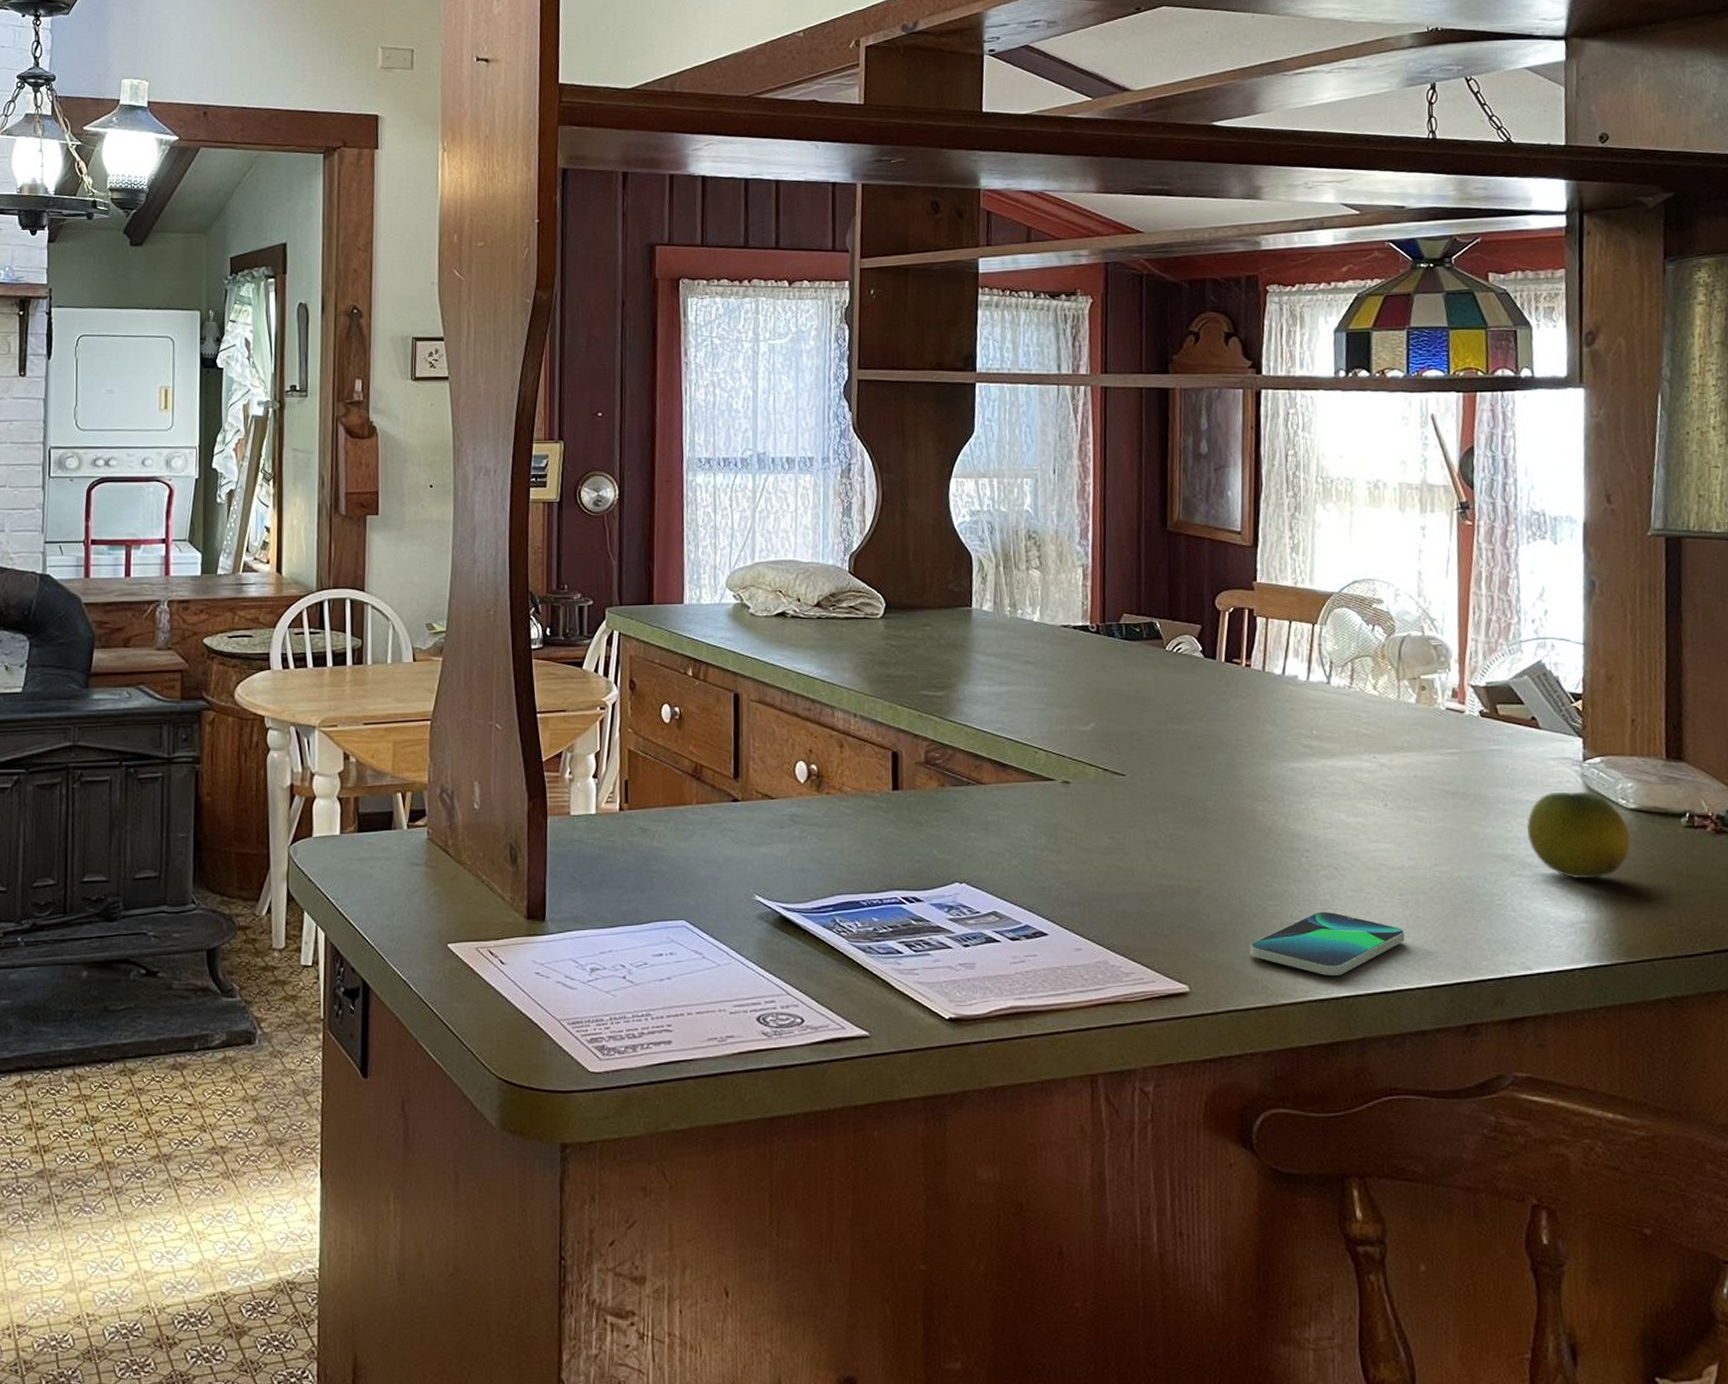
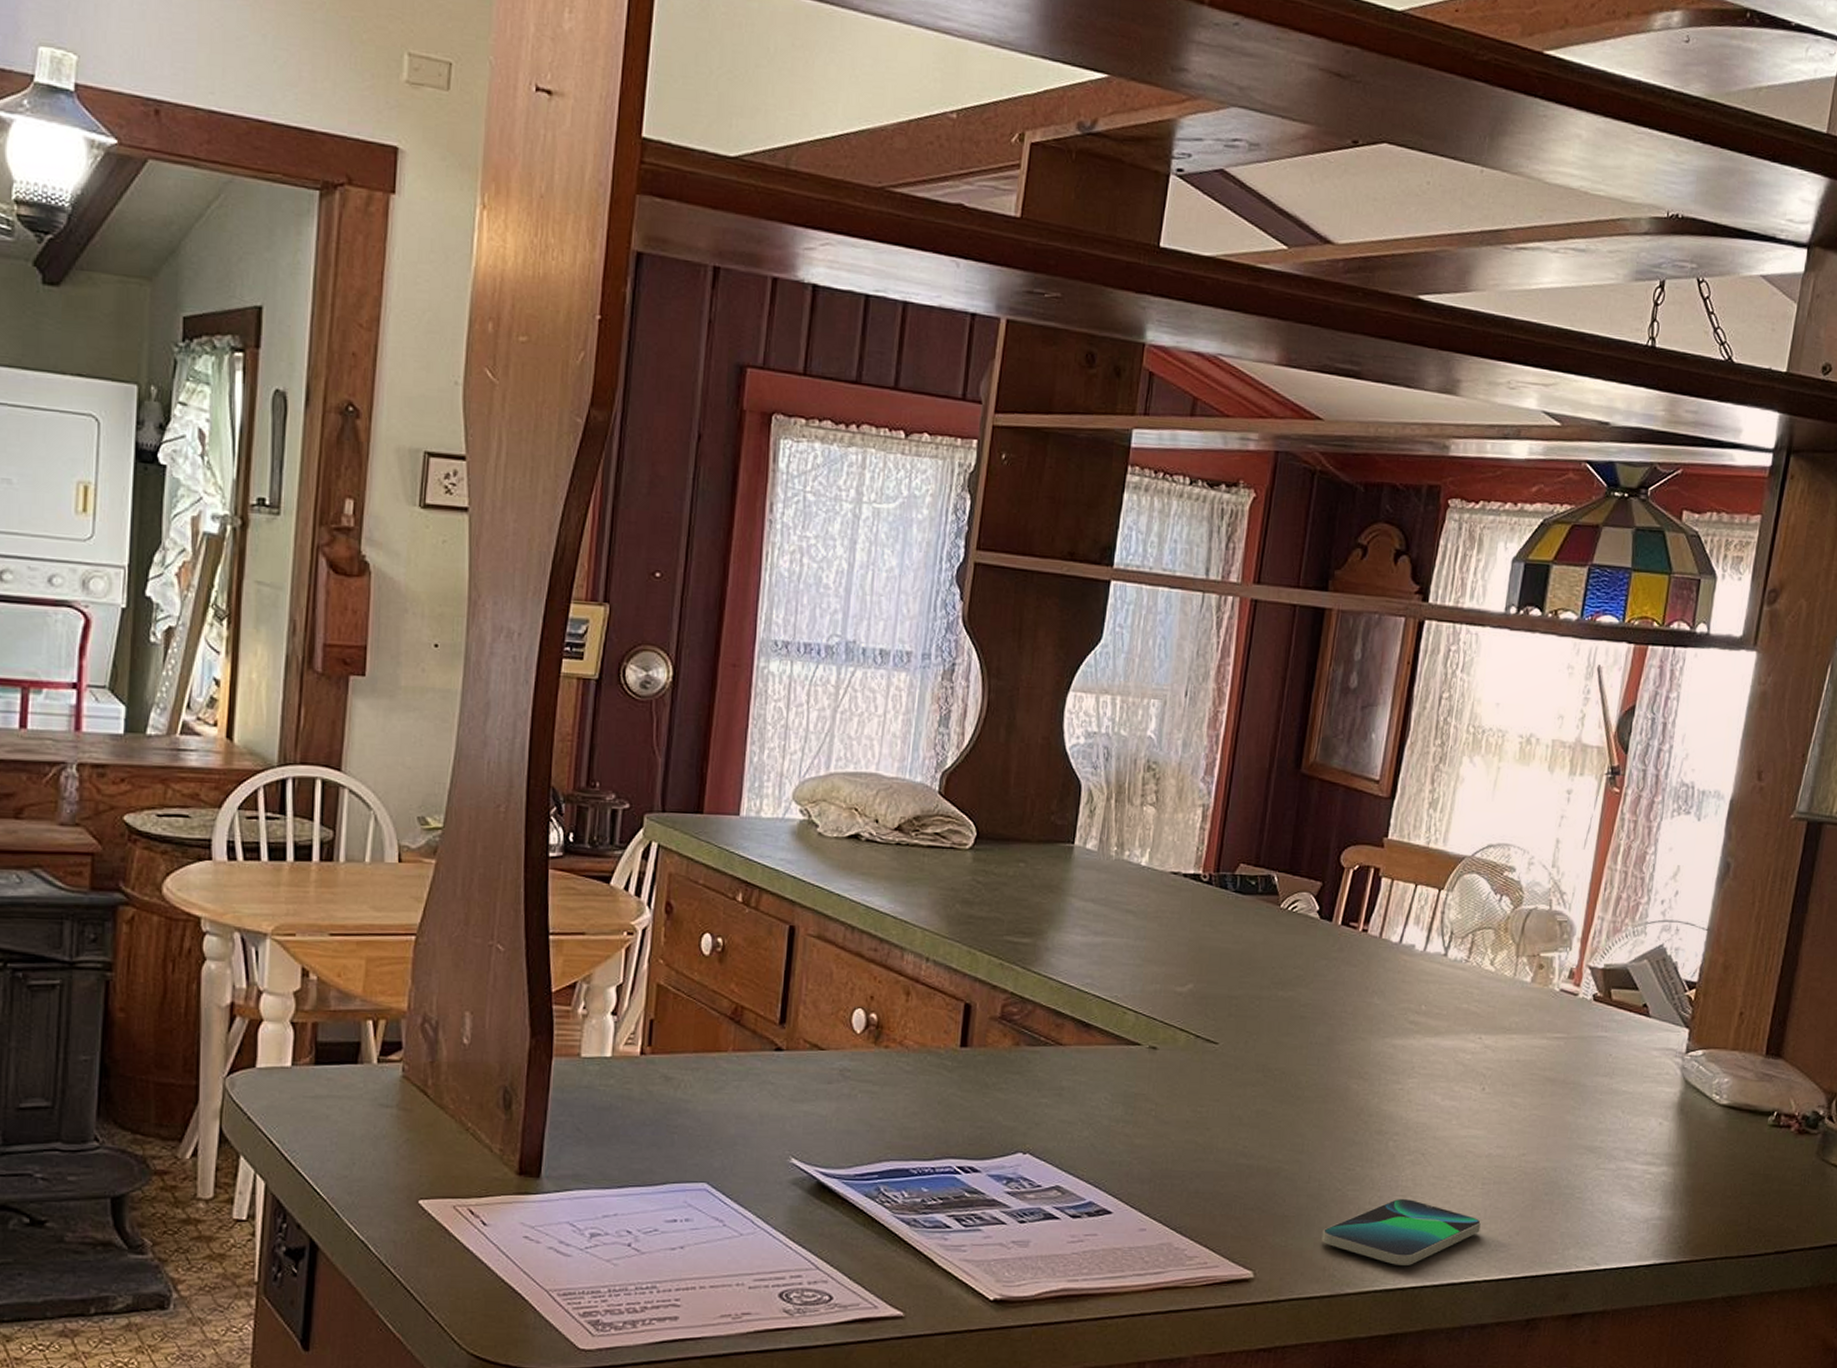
fruit: present [1527,791,1631,879] -> none [1618,1083,1717,1175]

